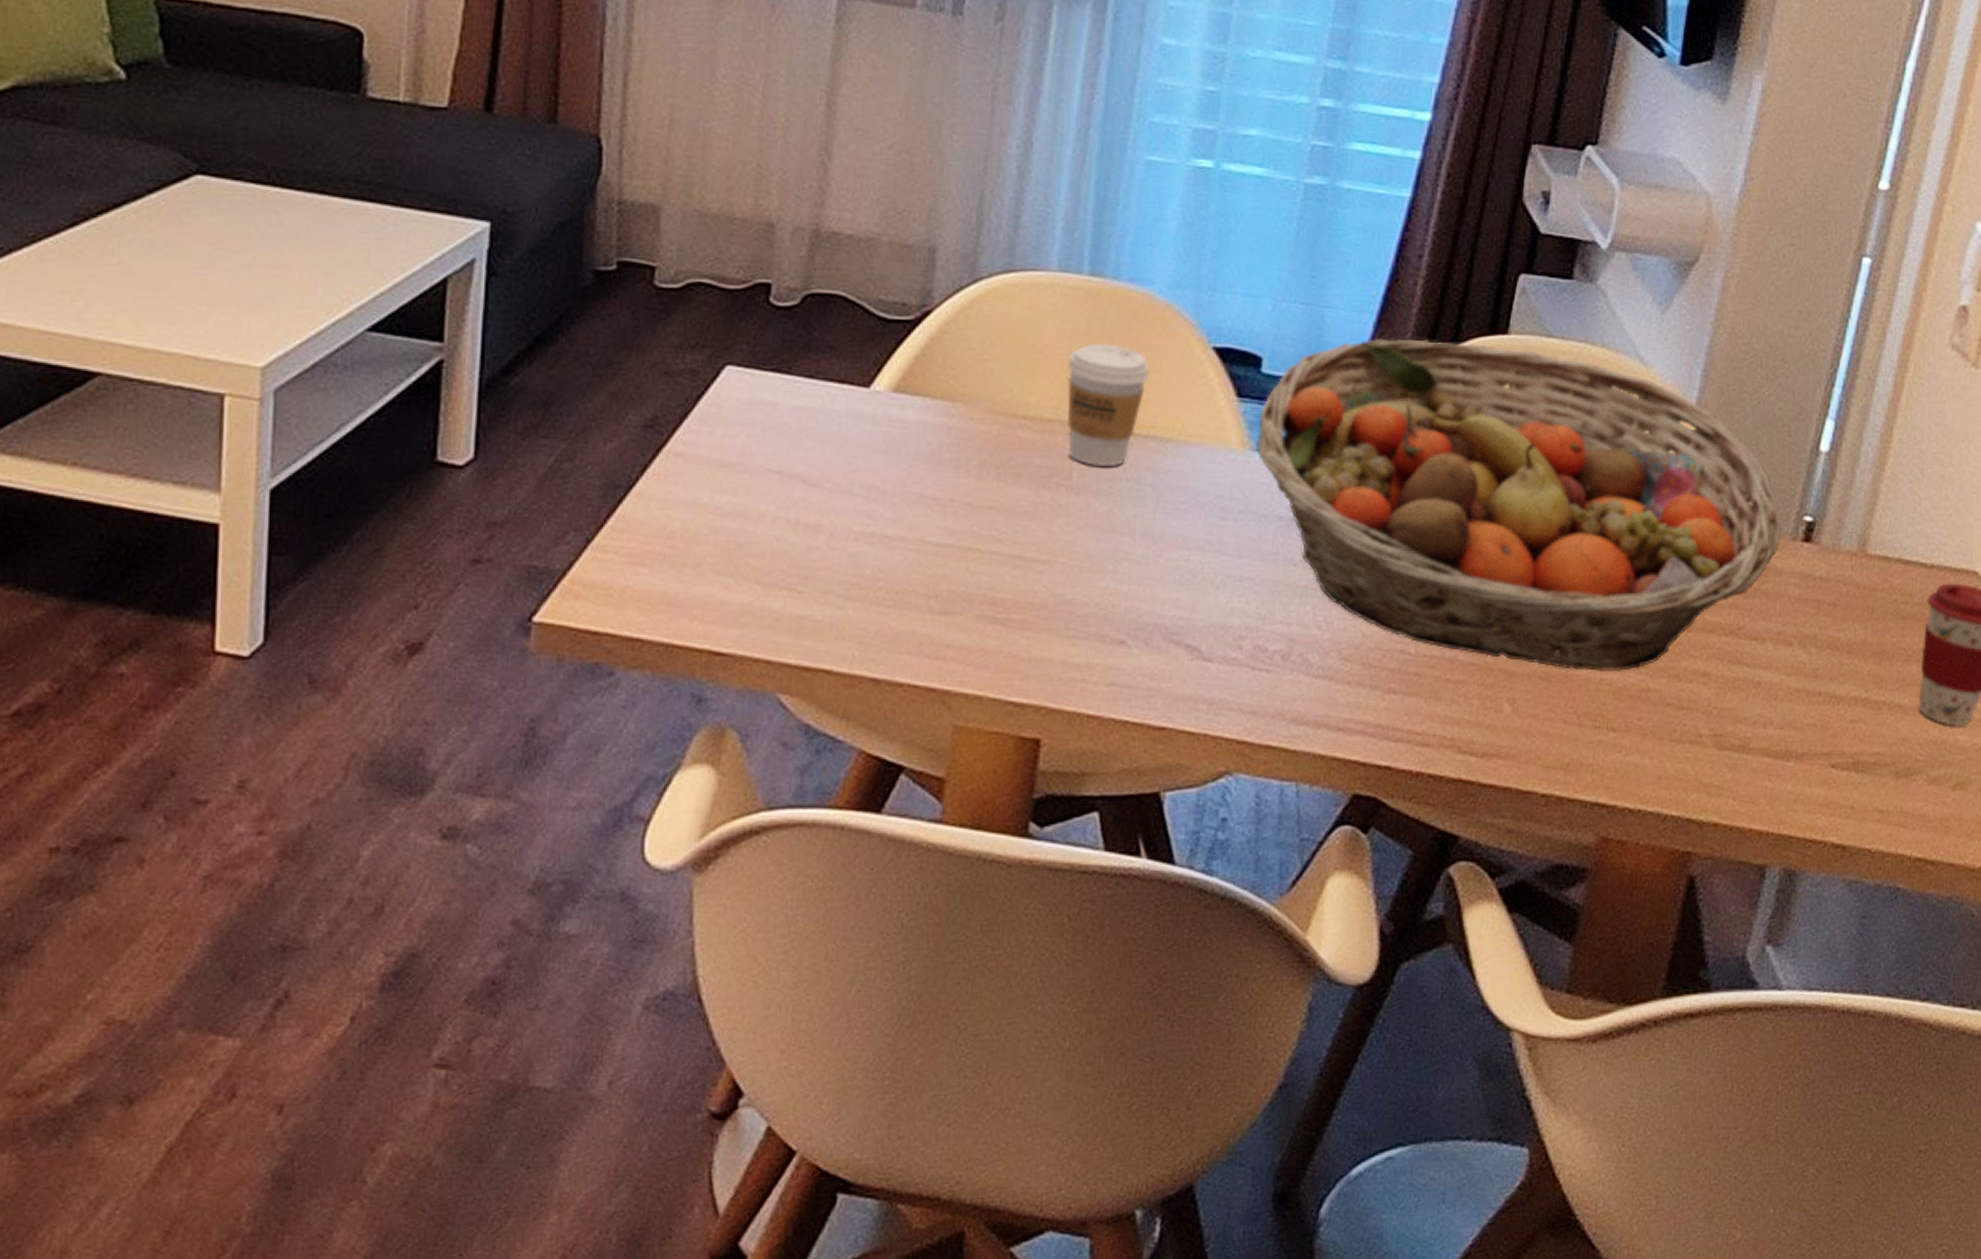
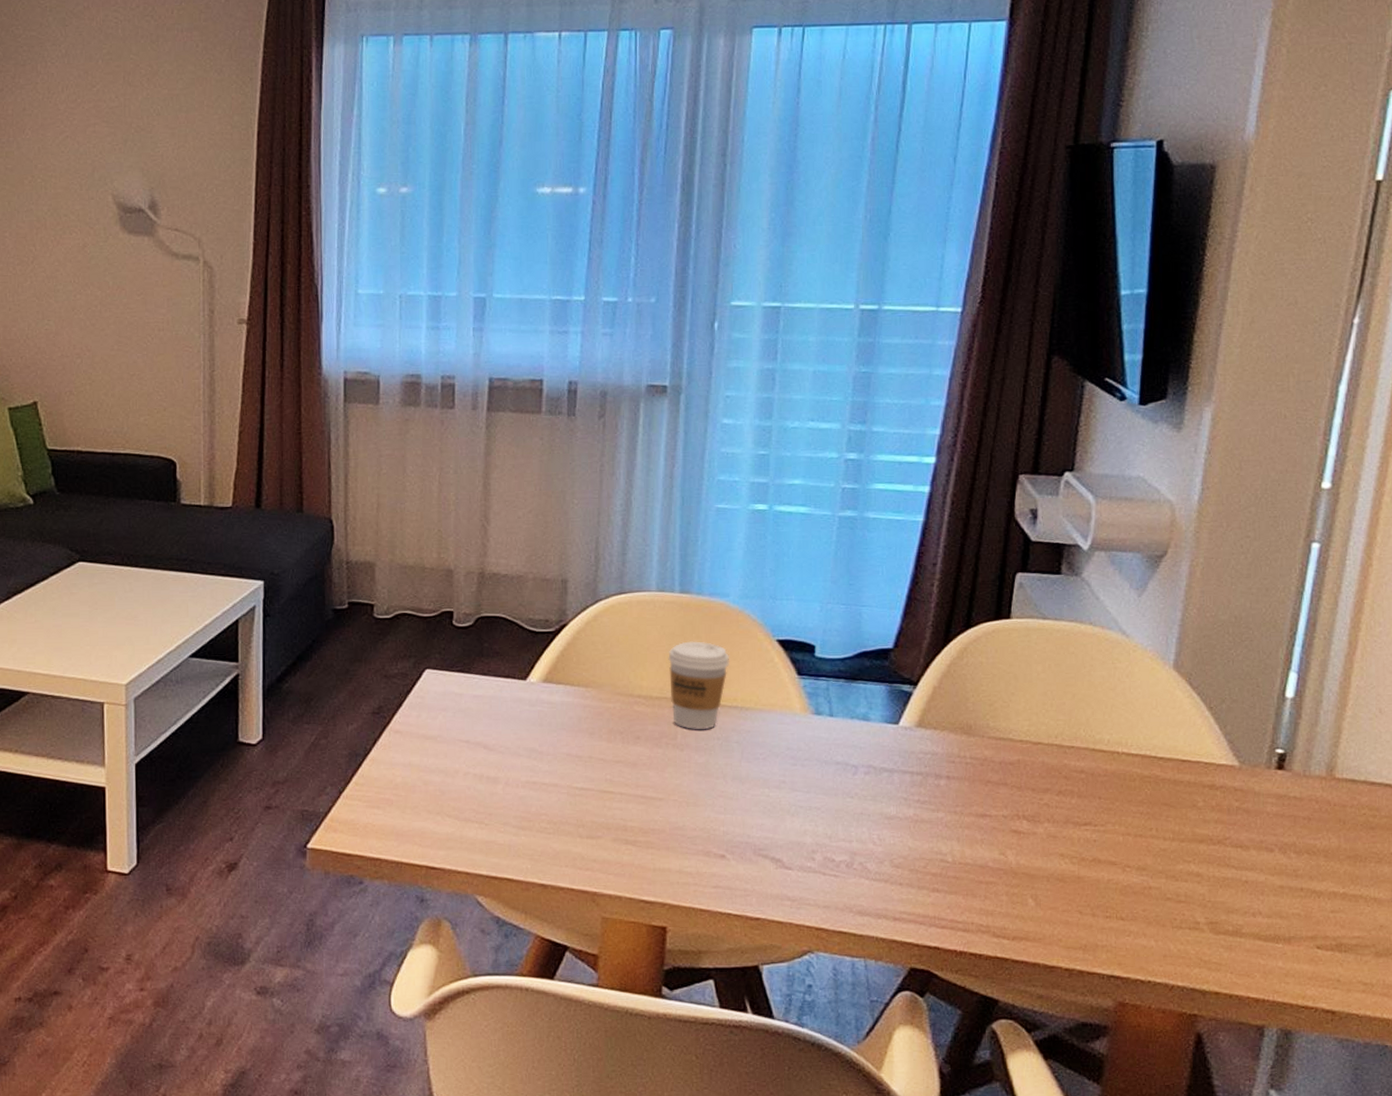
fruit basket: present [1256,338,1781,671] -> none [815,626,1256,873]

